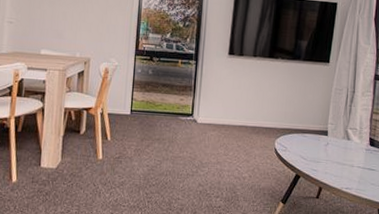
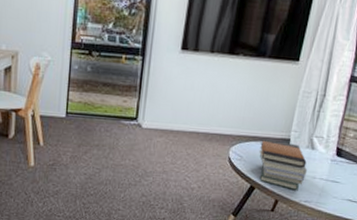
book stack: none [301,131,346,179] -> present [259,138,308,191]

